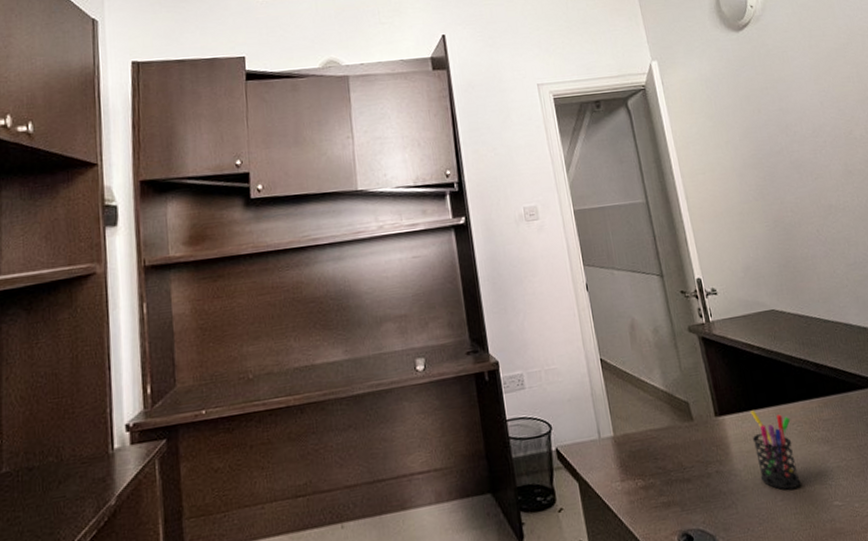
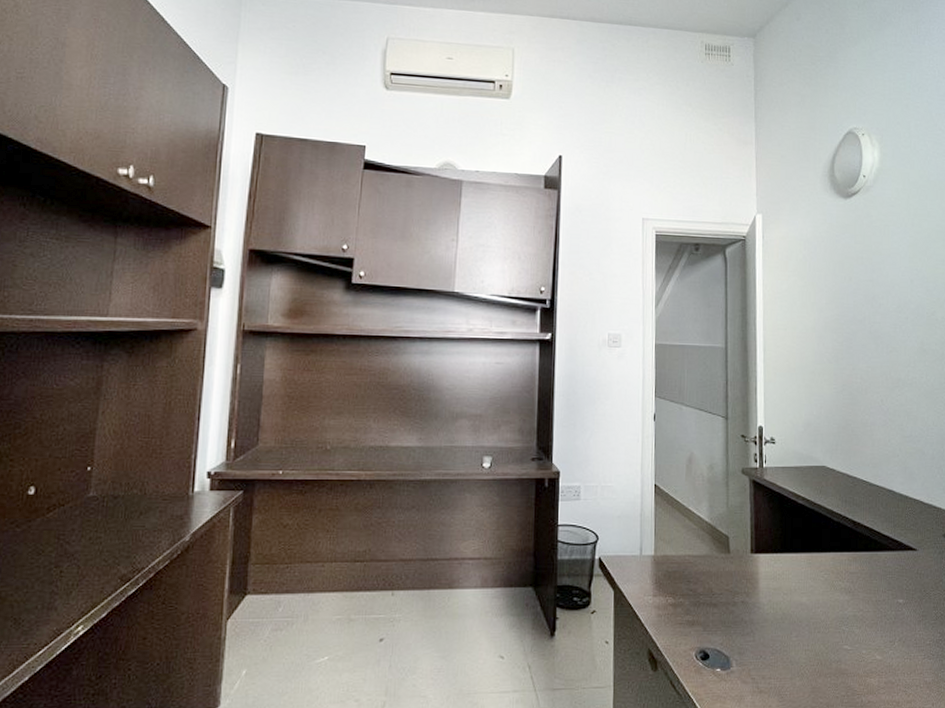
pen holder: present [750,410,801,490] -> none [781,553,819,628]

